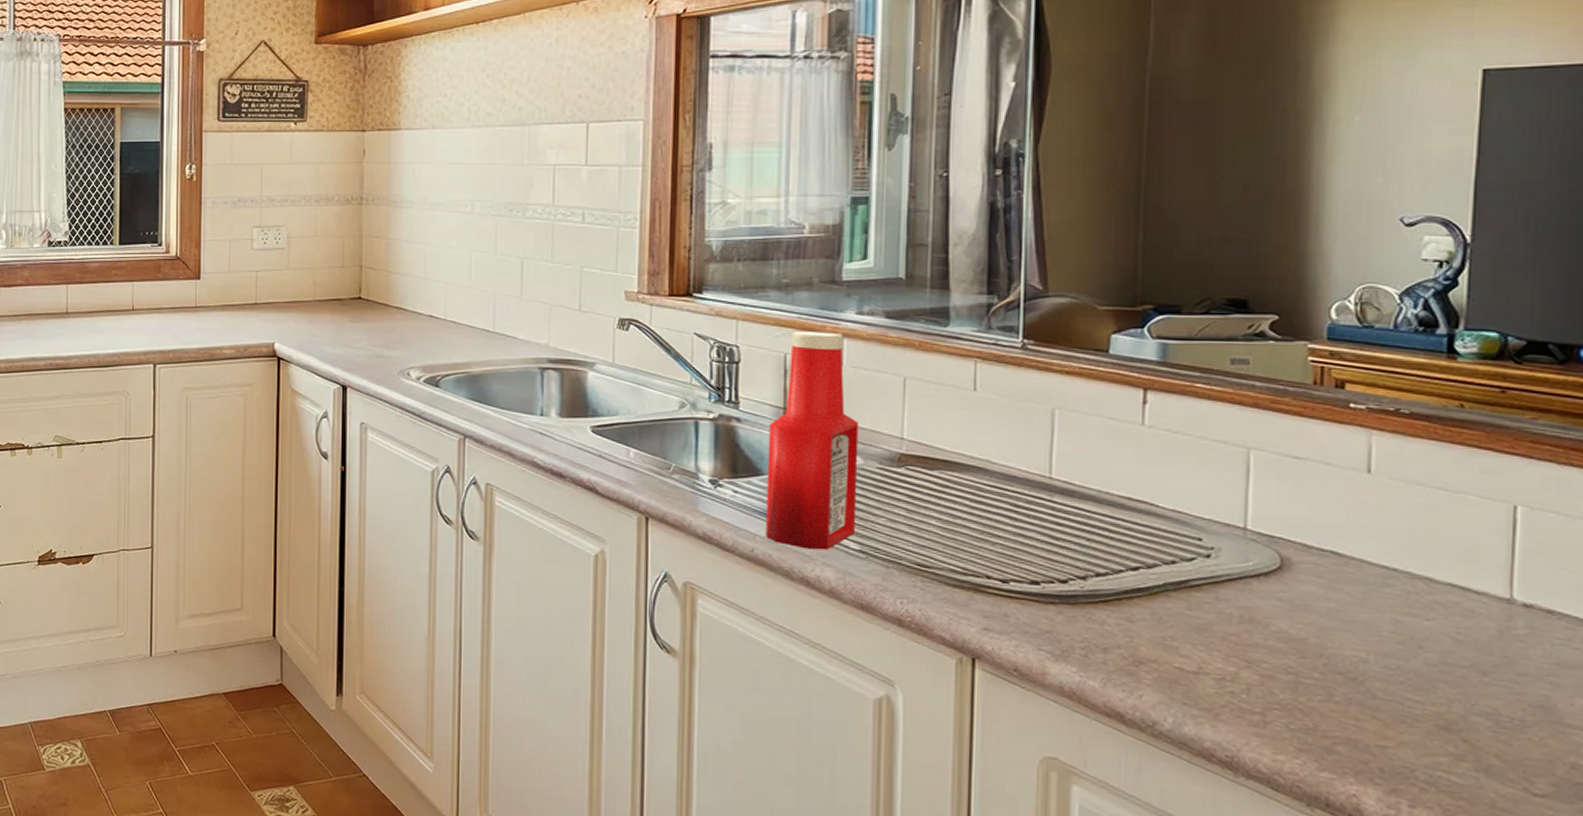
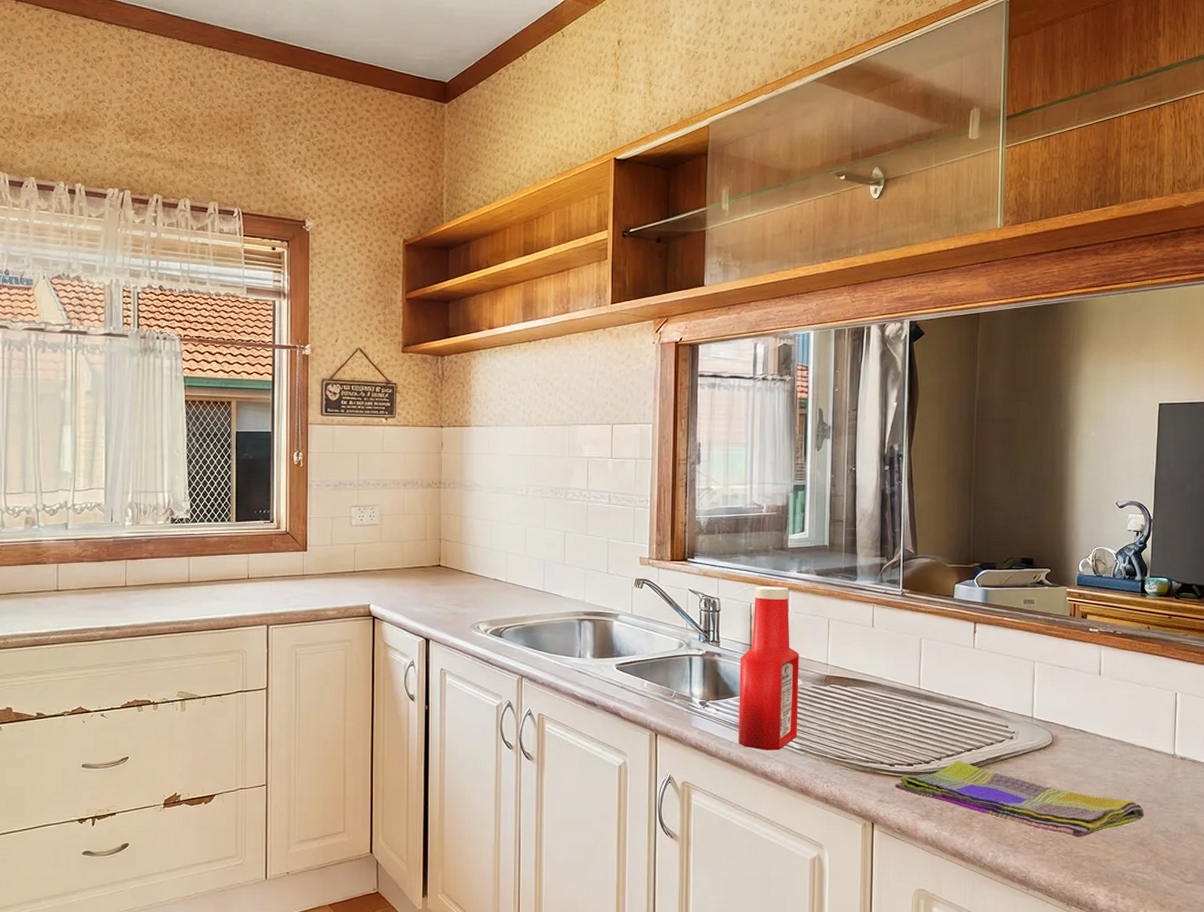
dish towel: none [1009,581,1454,710] -> present [894,760,1145,838]

